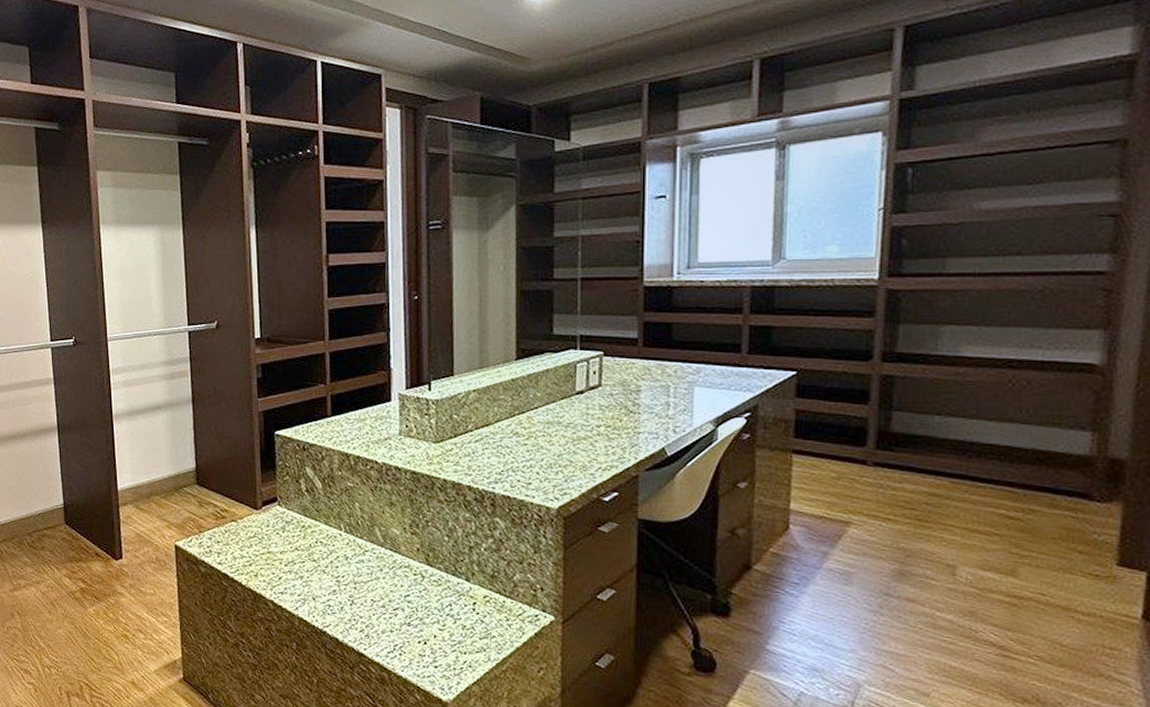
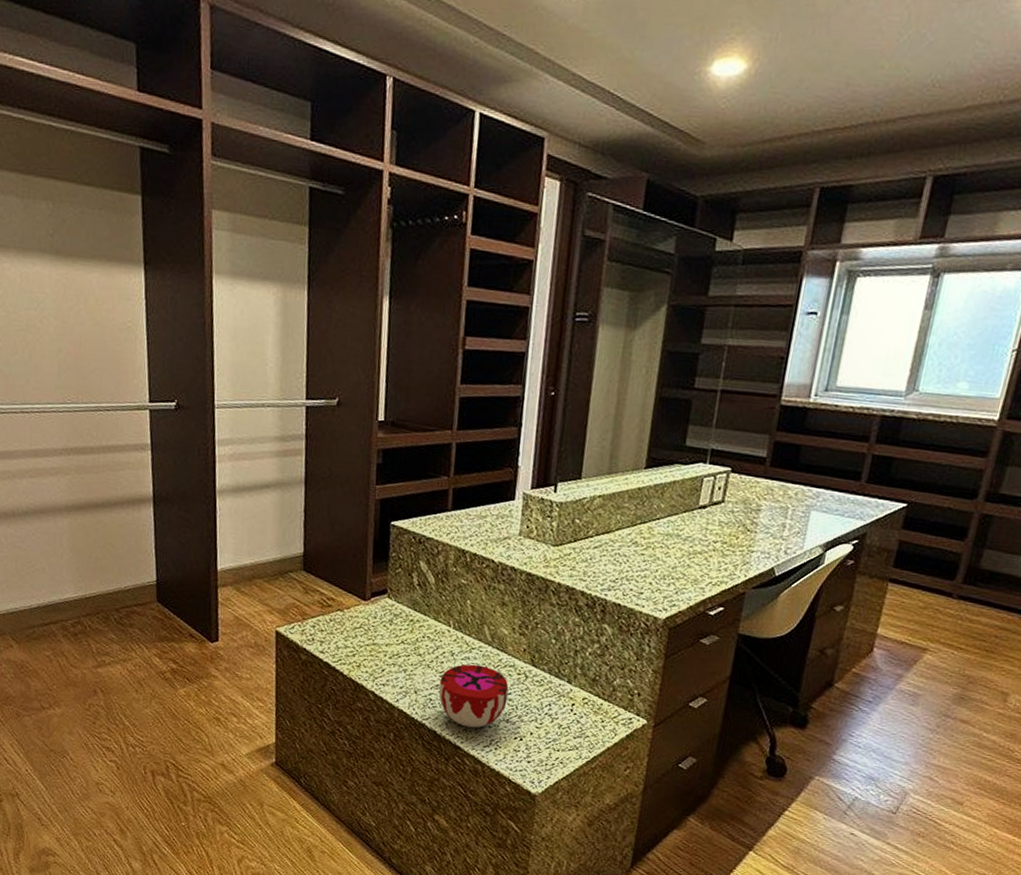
decorative bowl: none [336,567,407,633] -> present [438,664,509,728]

